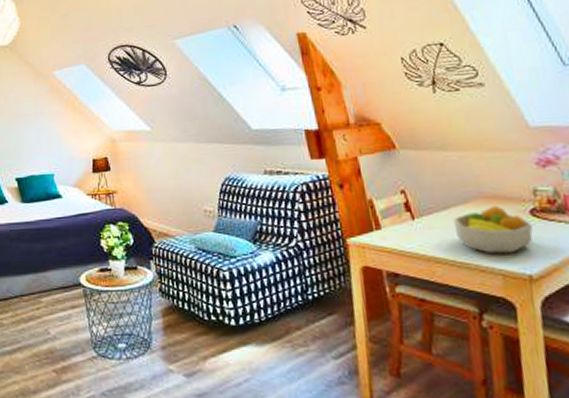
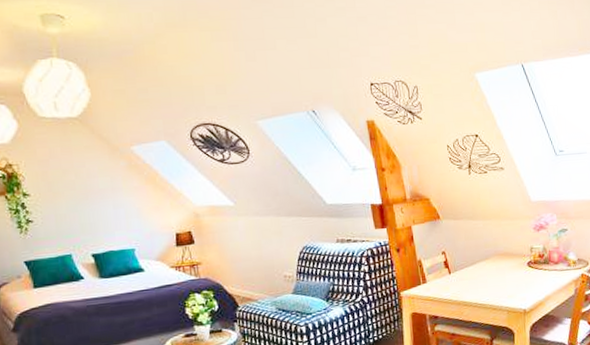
fruit bowl: present [453,205,534,254] -> none [477,260,529,296]

